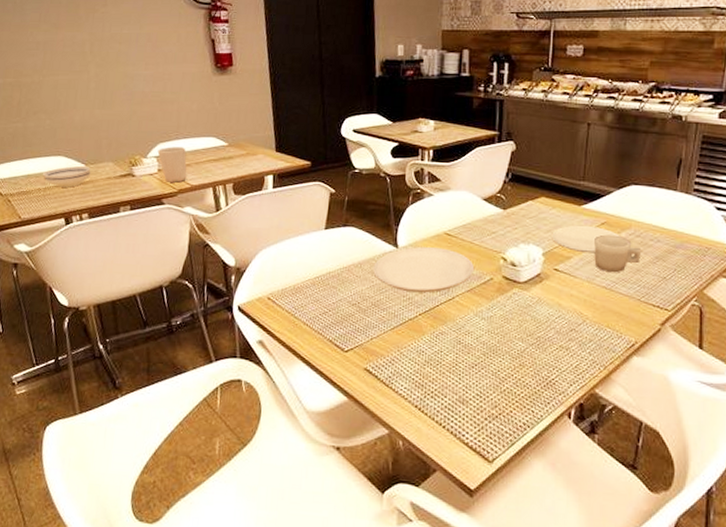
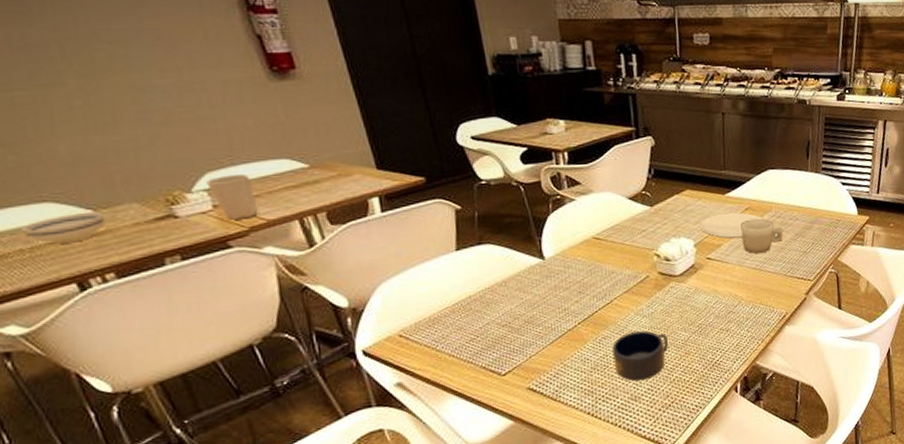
plate: present [373,246,475,293] -> none [520,253,630,303]
mug: none [447,332,503,385] -> present [612,330,668,382]

